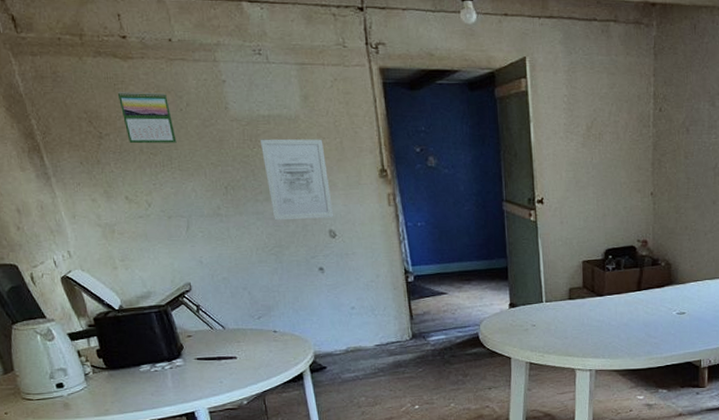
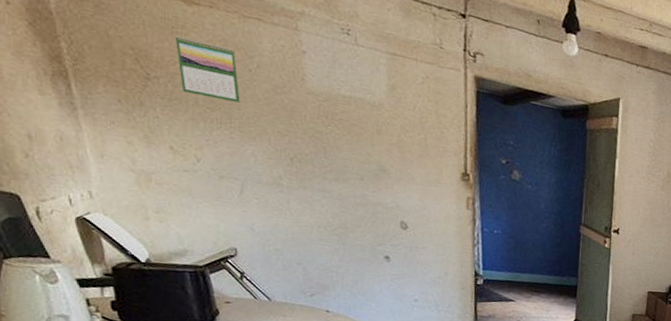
wall art: present [259,139,334,221] -> none [336,118,408,210]

